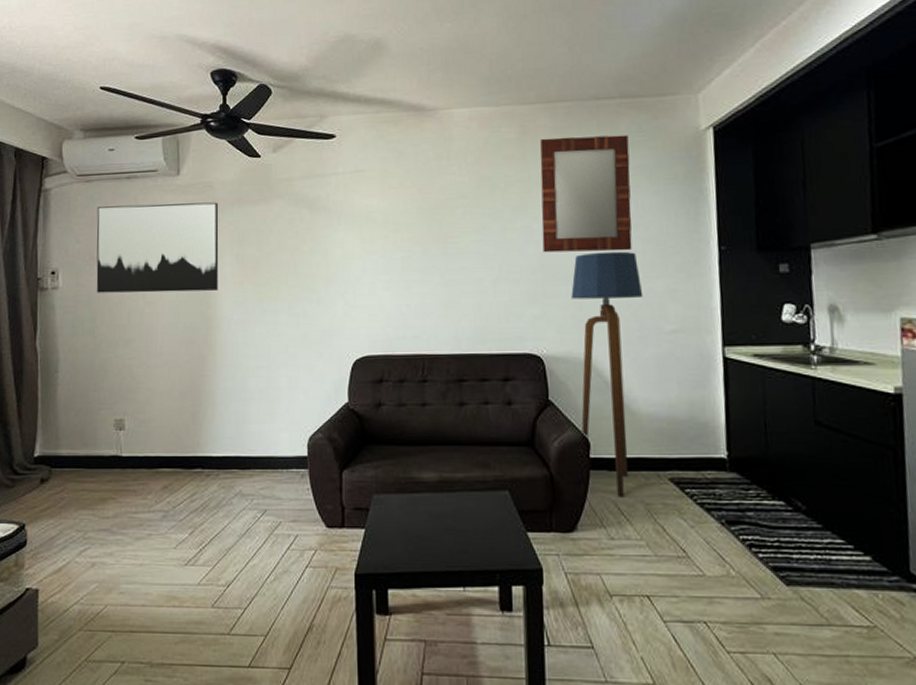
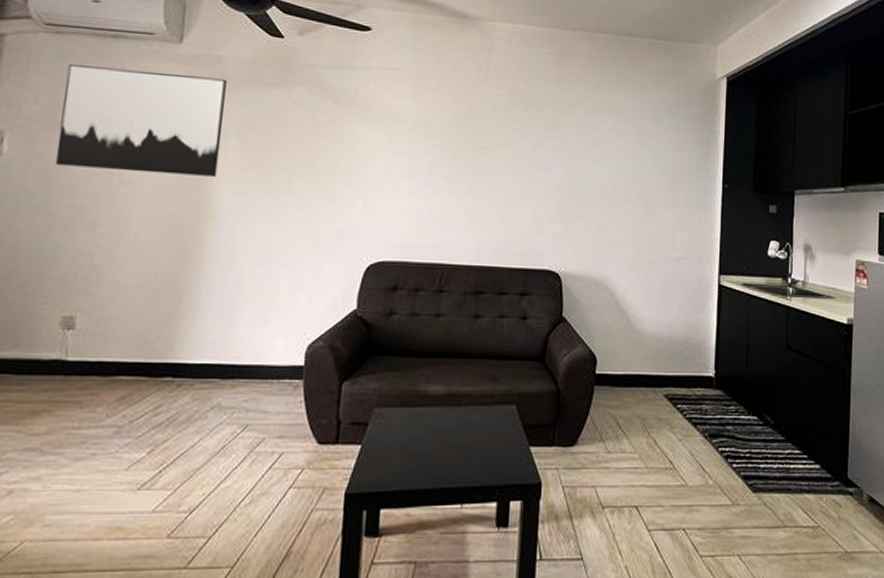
home mirror: present [540,134,632,253] -> none [570,64,656,180]
floor lamp: present [571,251,643,497] -> none [590,178,656,412]

